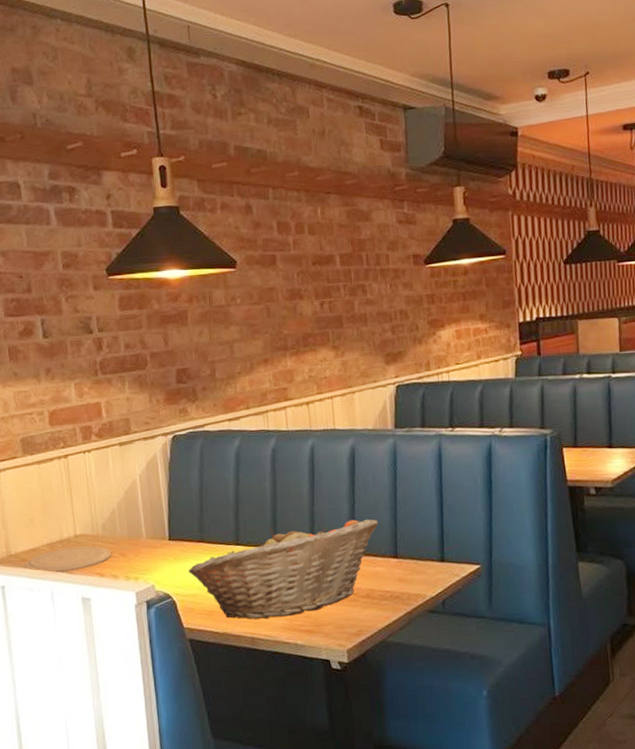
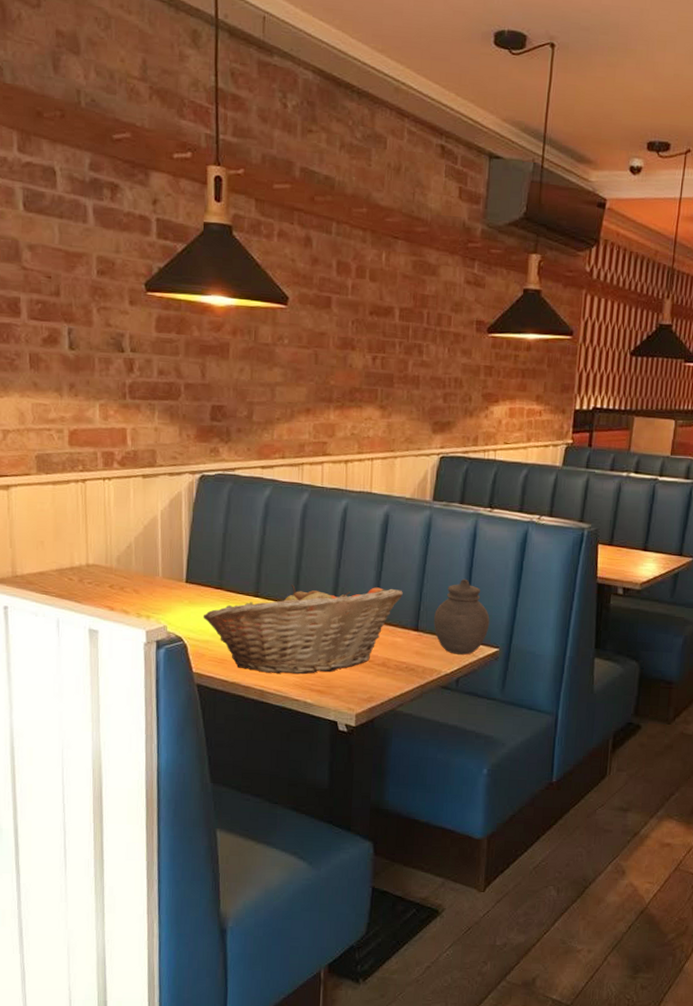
plate: present [25,546,111,572] -> none [31,576,124,601]
jar: none [411,500,468,577] -> present [434,578,490,655]

